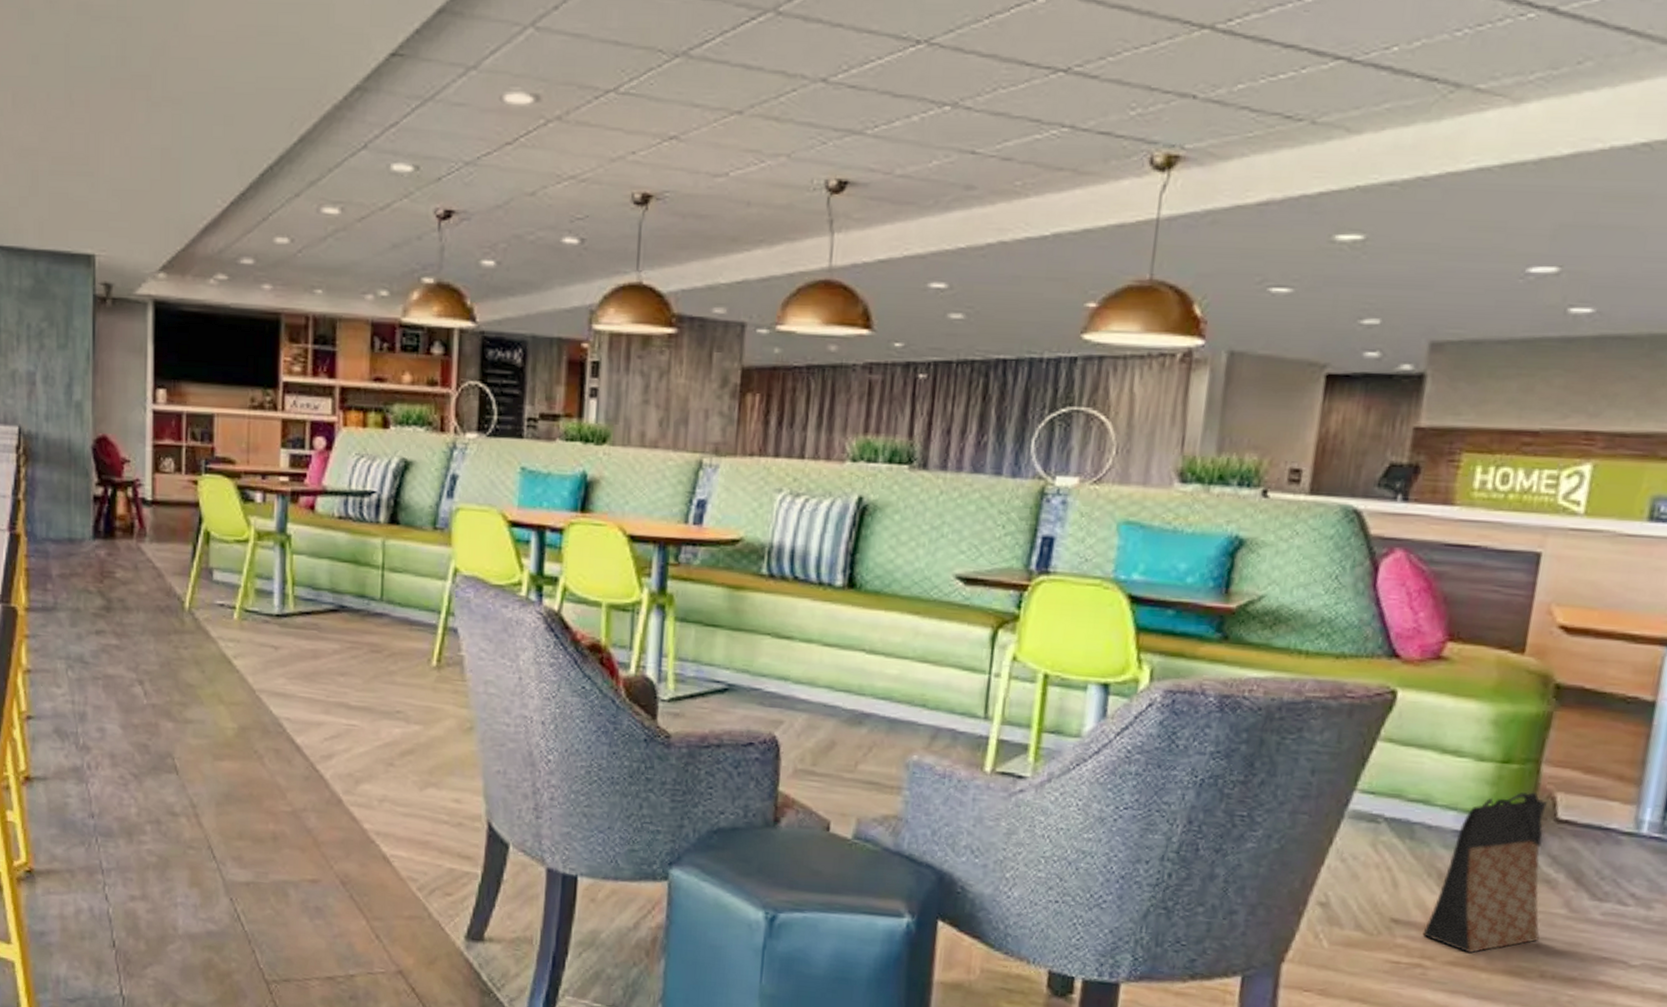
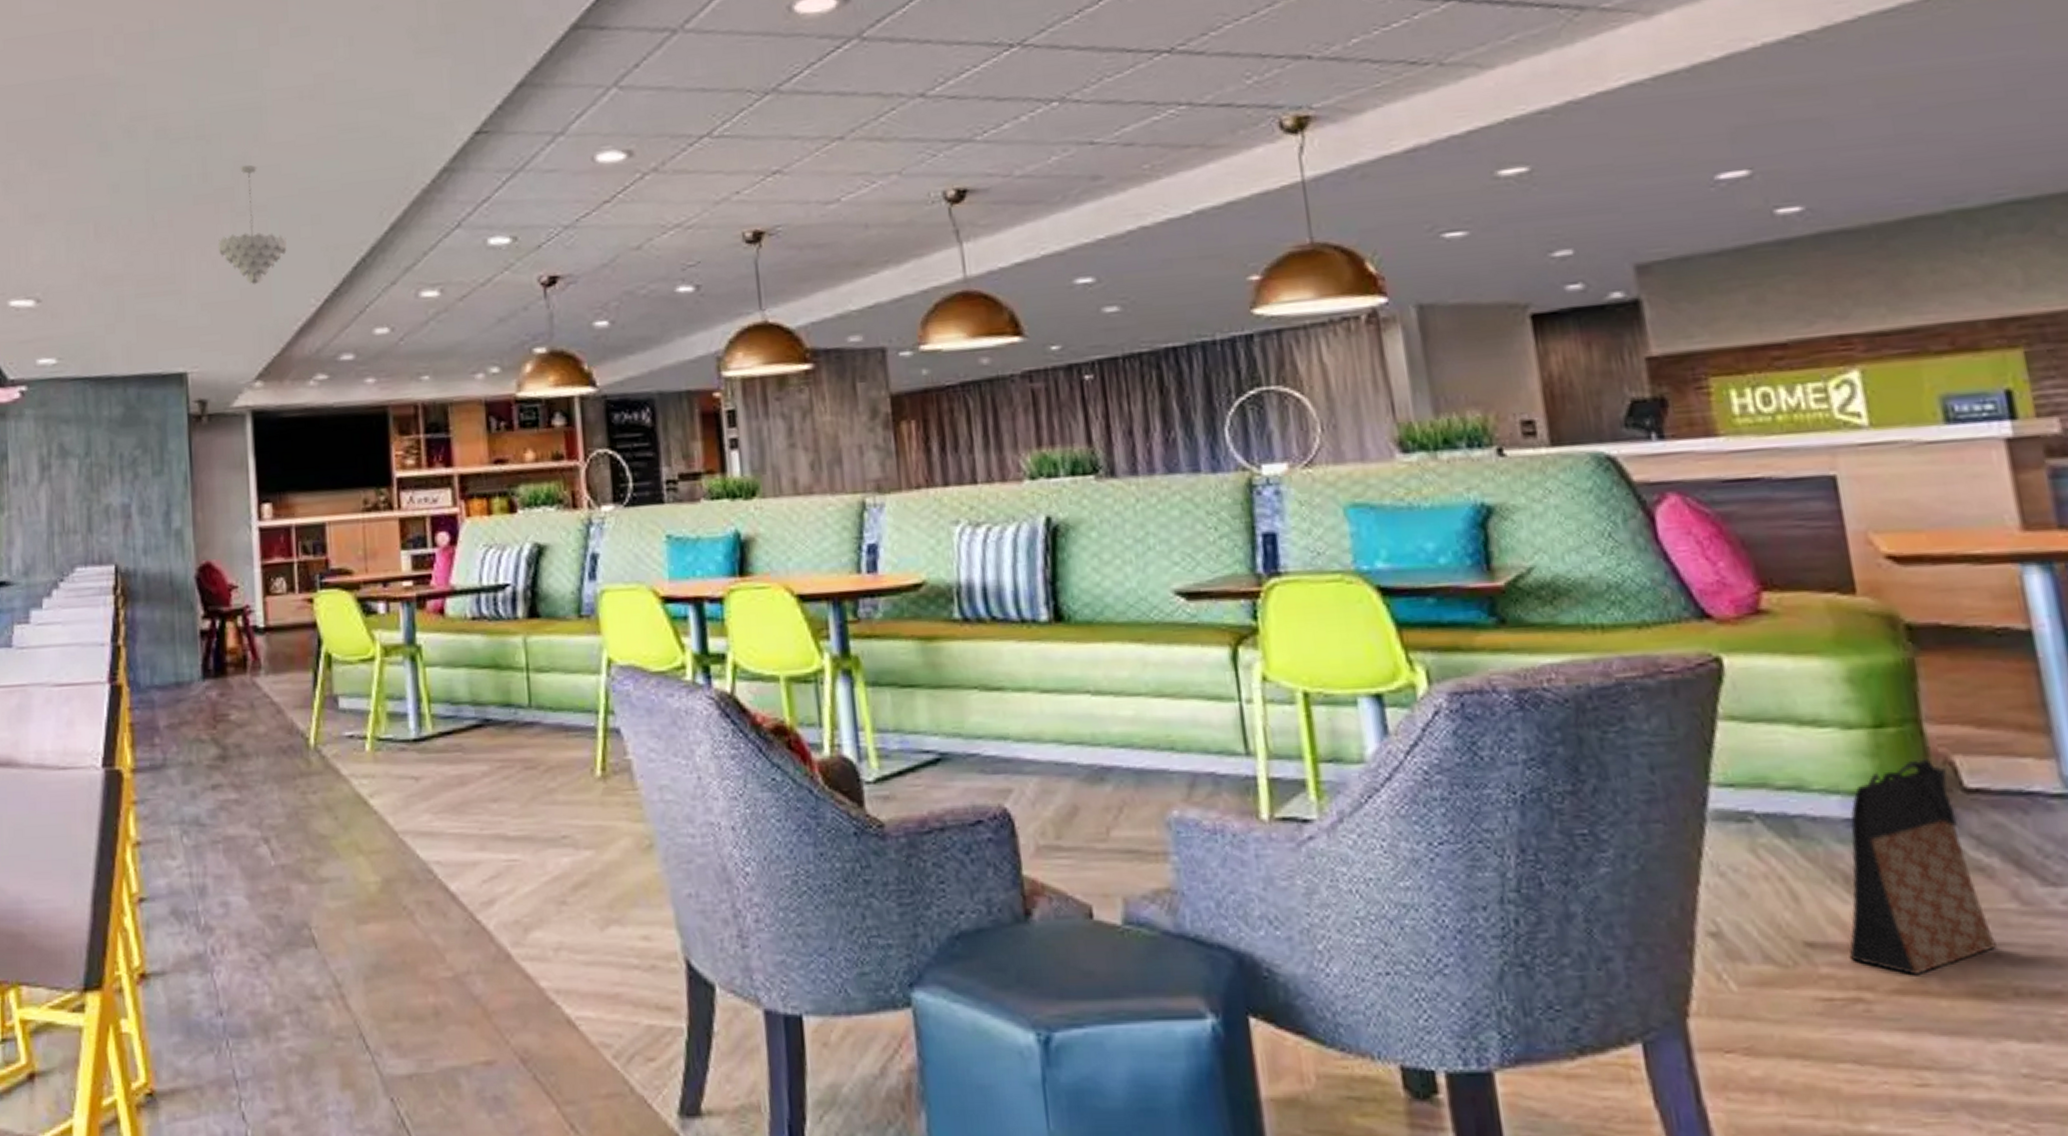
pendant light: none [131,54,198,178] -> present [217,164,287,285]

